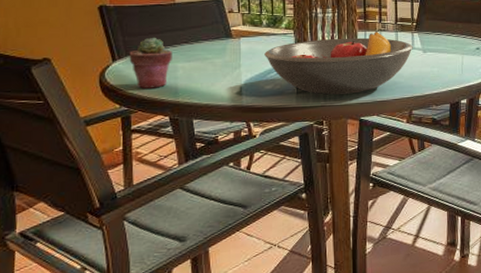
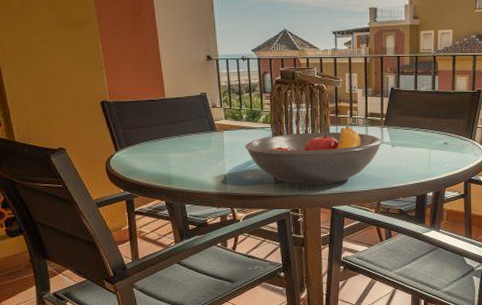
potted succulent: present [129,37,172,89] -> none [129,130,165,176]

